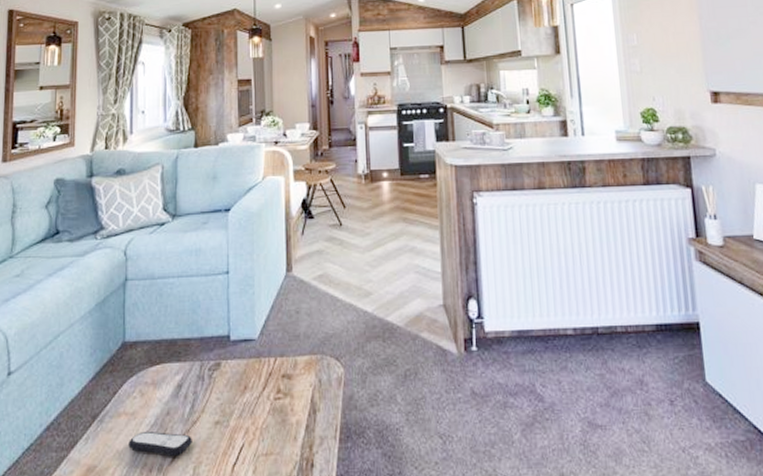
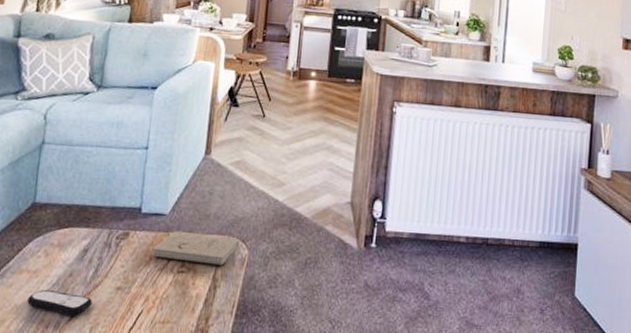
book: none [246,355,333,388] -> present [152,230,240,266]

